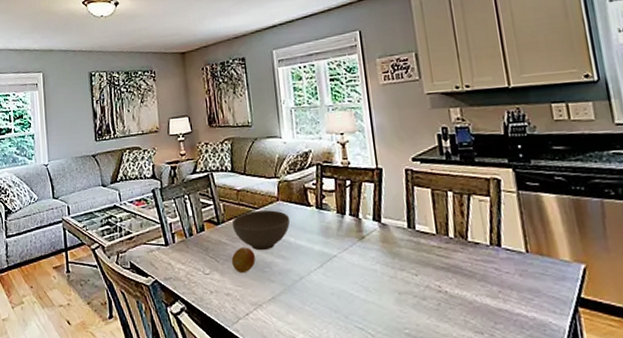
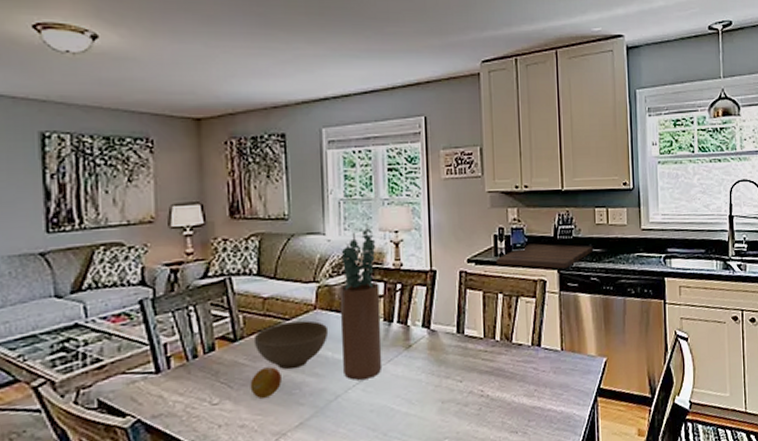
vase: none [296,128,339,265] -> present [339,225,383,380]
cutting board: none [441,142,554,168] -> present [495,243,593,269]

